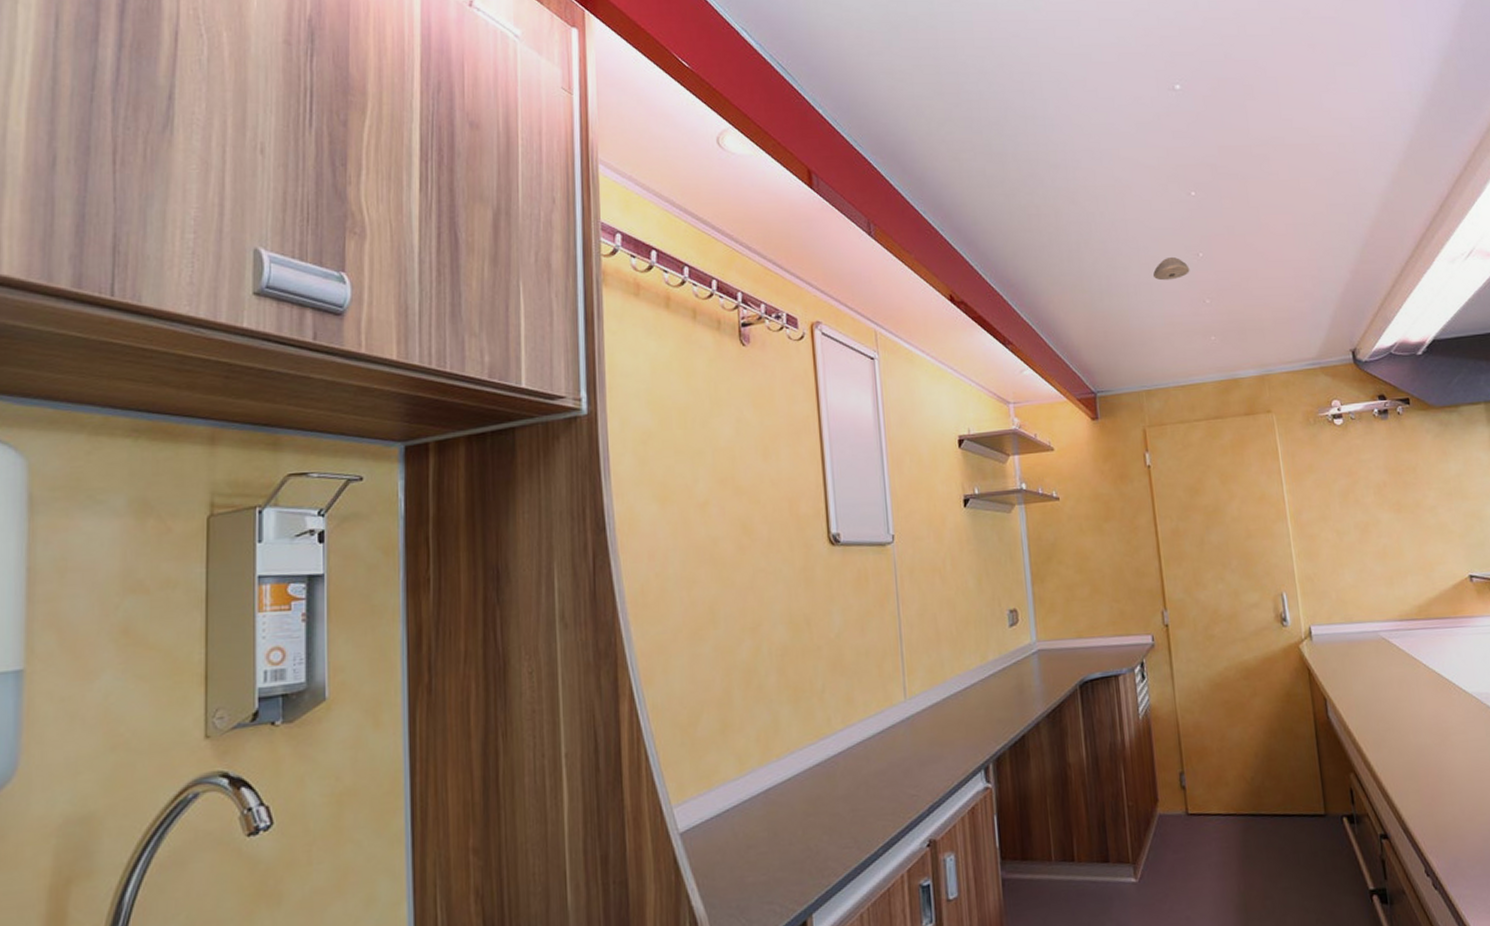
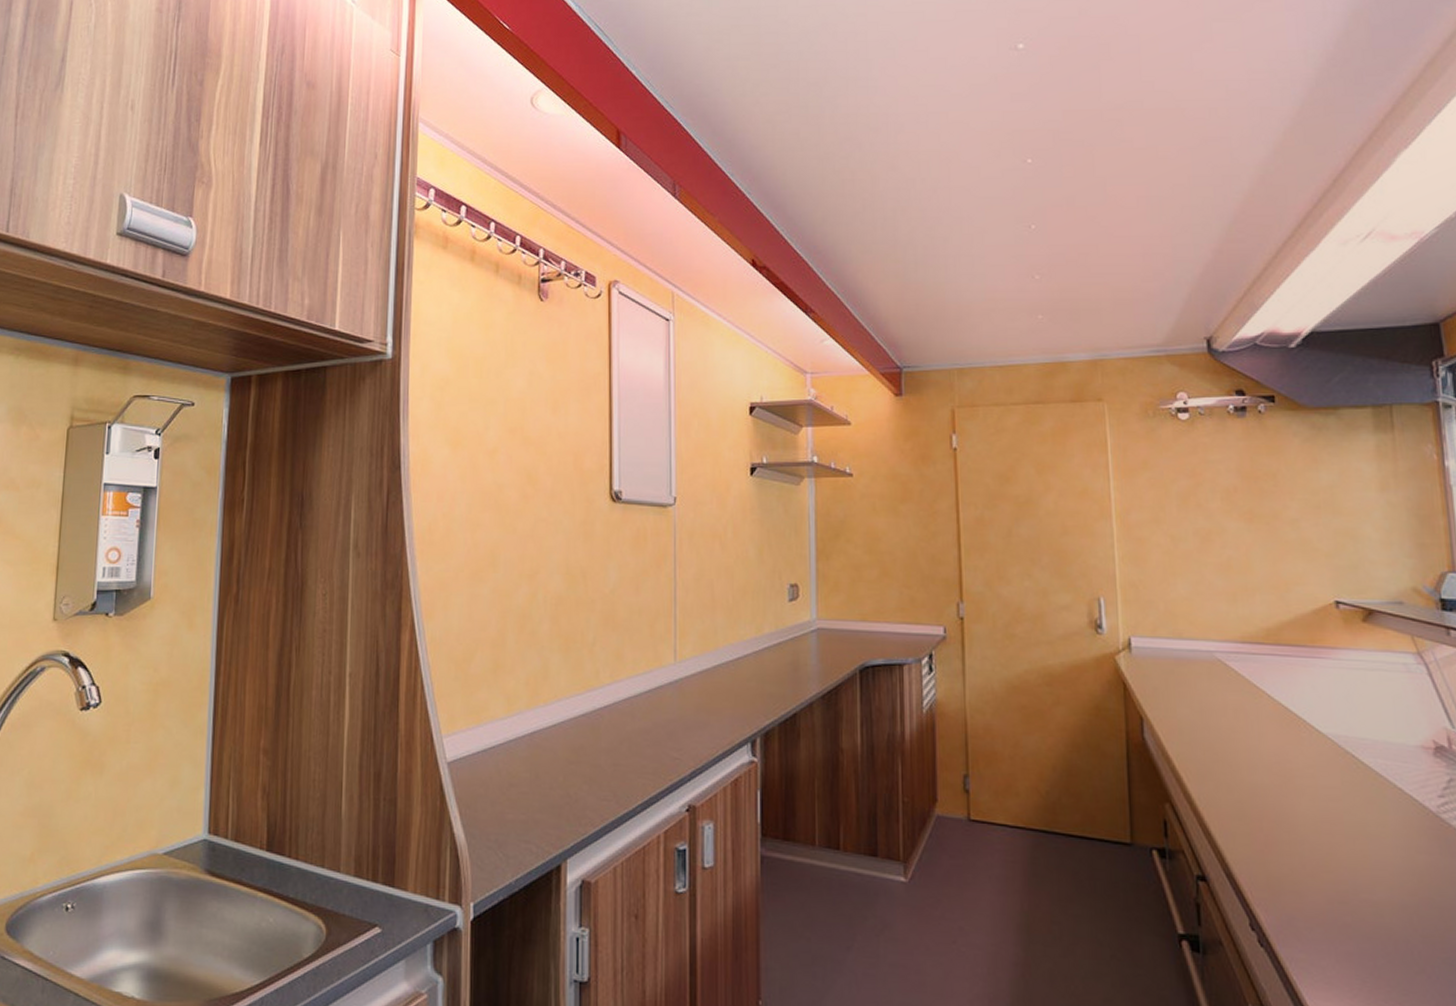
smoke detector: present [1153,256,1190,281] -> none [977,228,1019,253]

